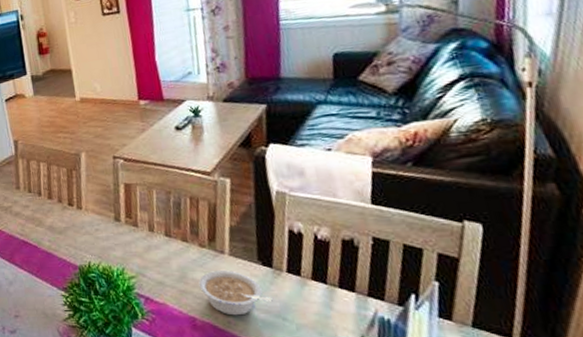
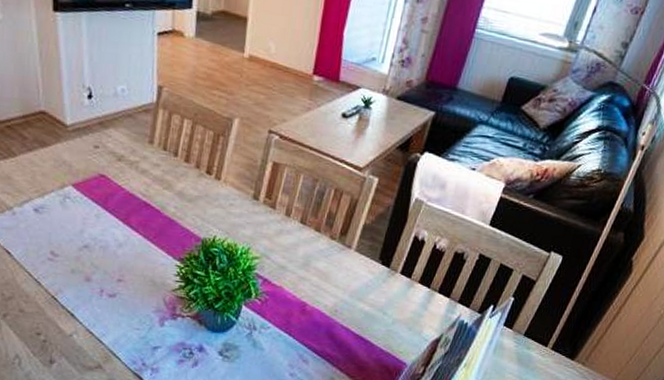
legume: present [198,270,272,316] -> none [318,263,381,306]

